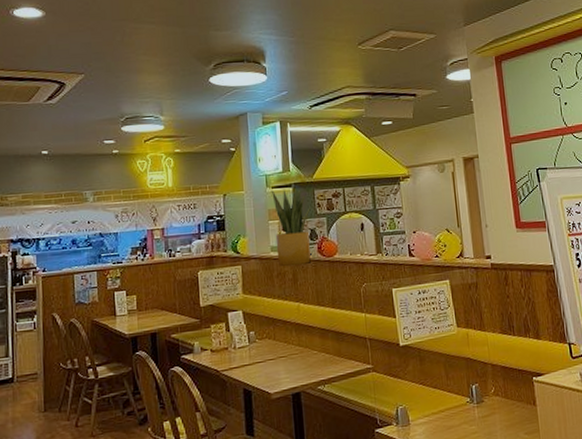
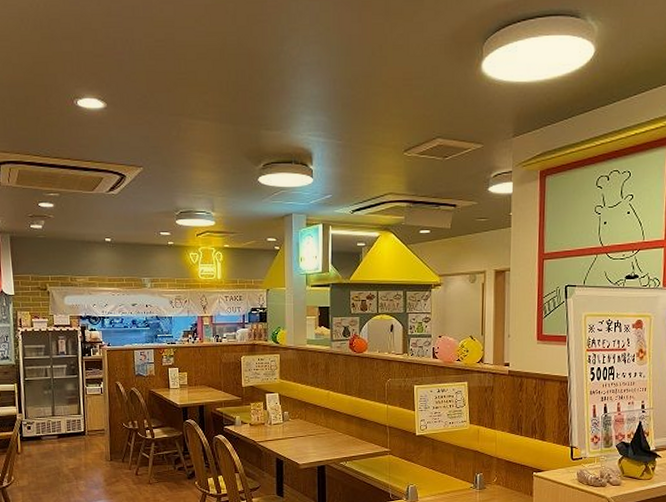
planter: present [272,188,312,267] -> none [311,288,347,359]

